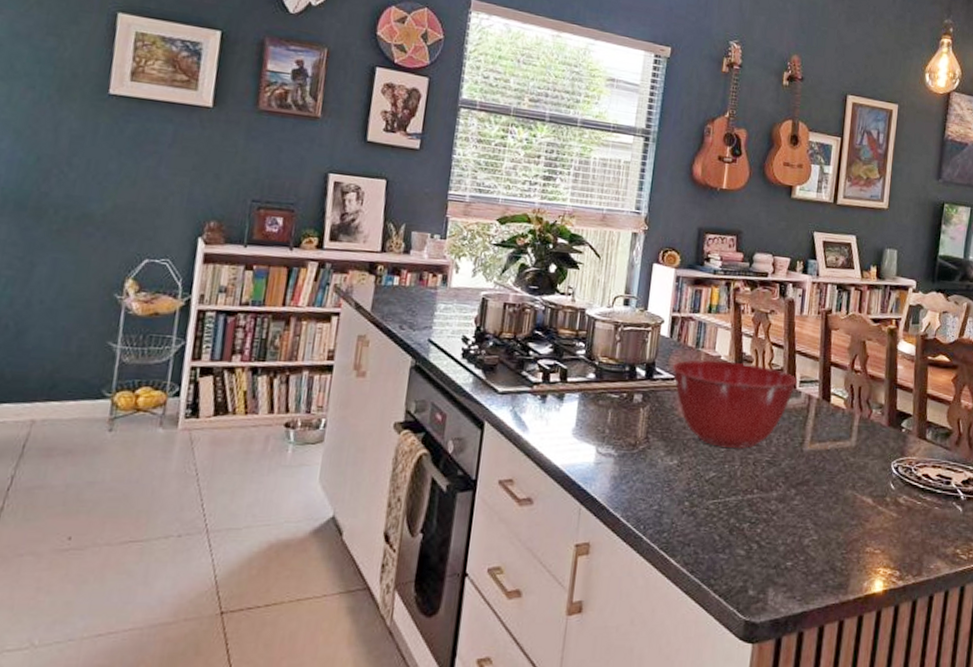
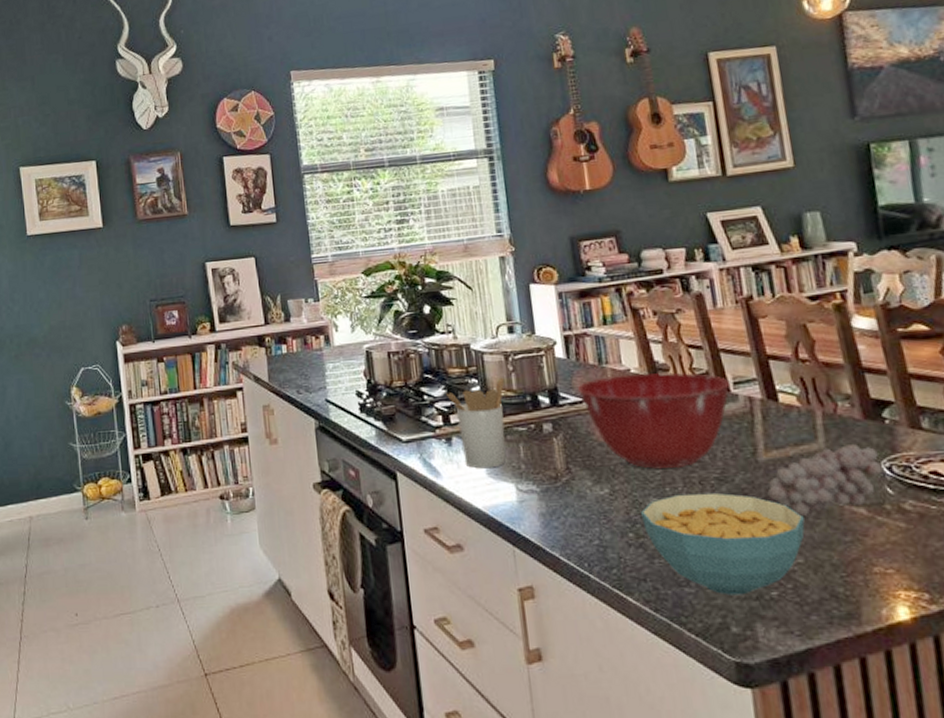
utensil holder: none [552,346,610,429] -> present [446,378,506,469]
cereal bowl: none [699,472,826,564] -> present [641,492,805,596]
fruit: none [803,444,892,502] -> present [767,443,883,517]

